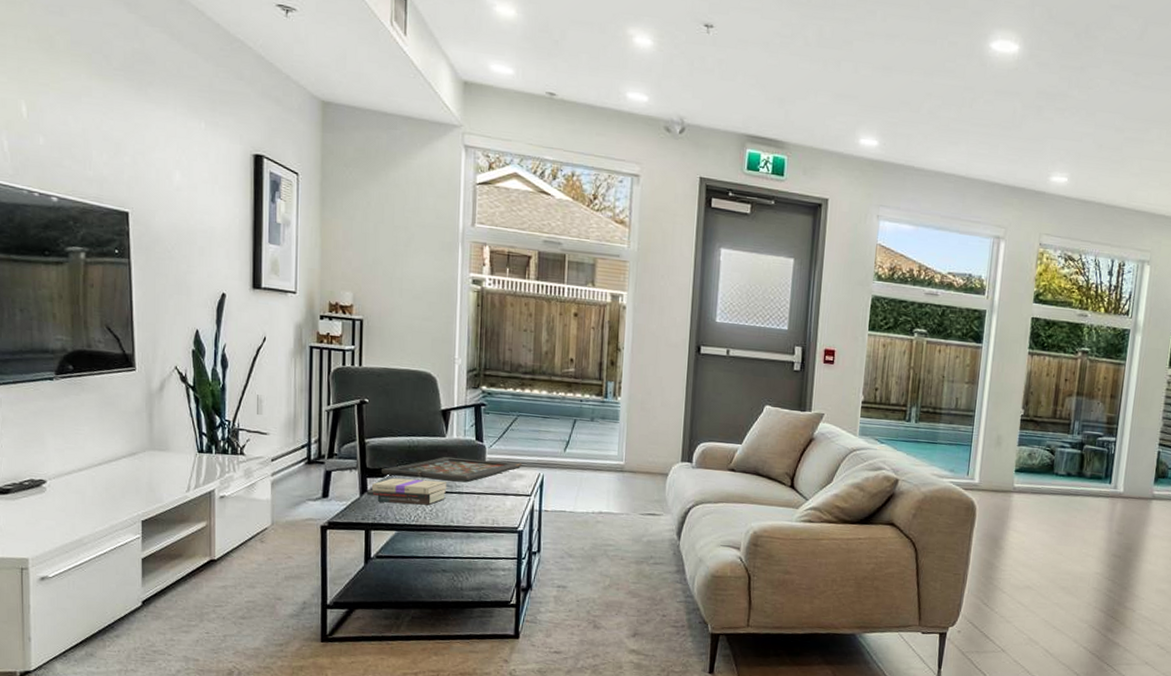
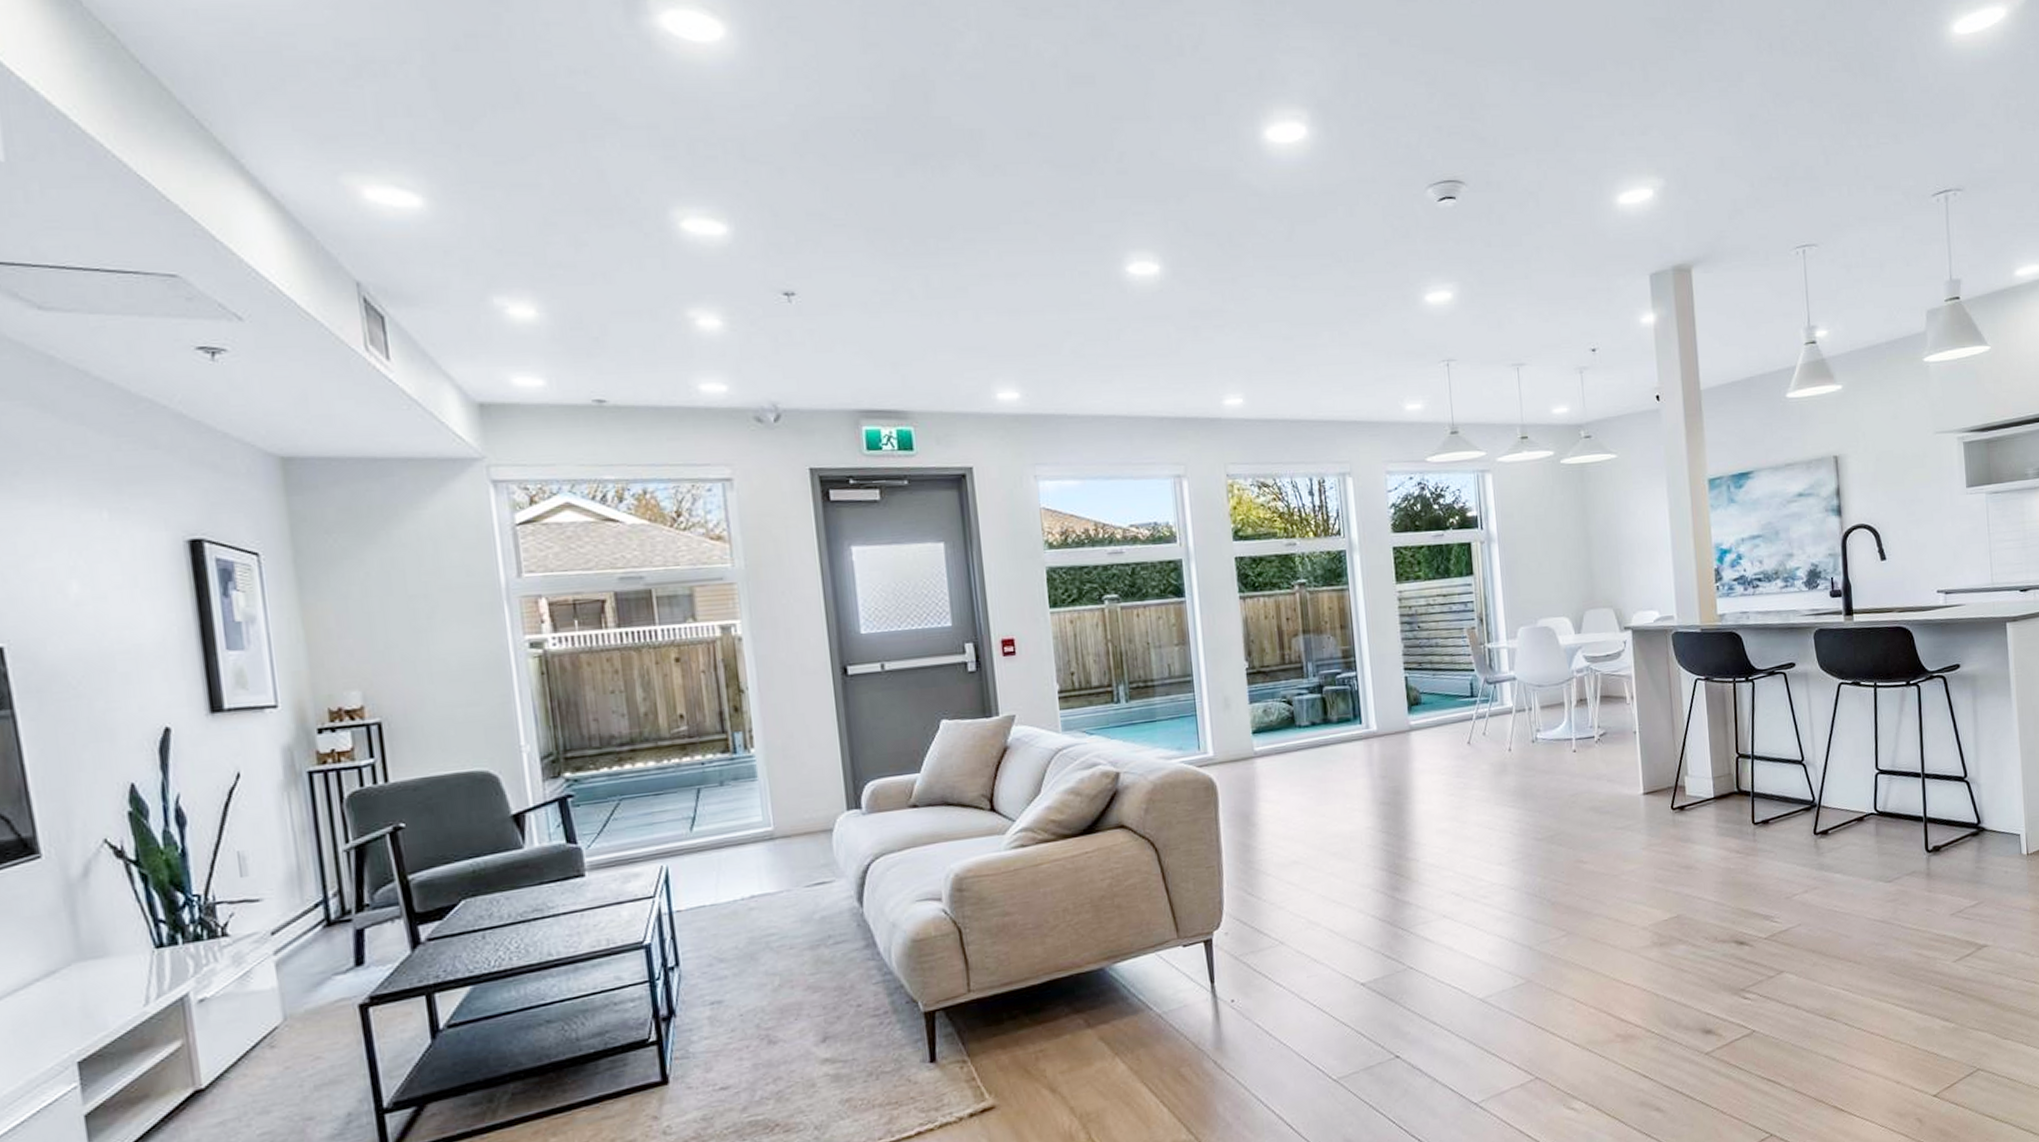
books: present [367,478,447,506] -> none [421,905,536,953]
decorative tray: present [381,456,522,483] -> none [438,858,636,917]

